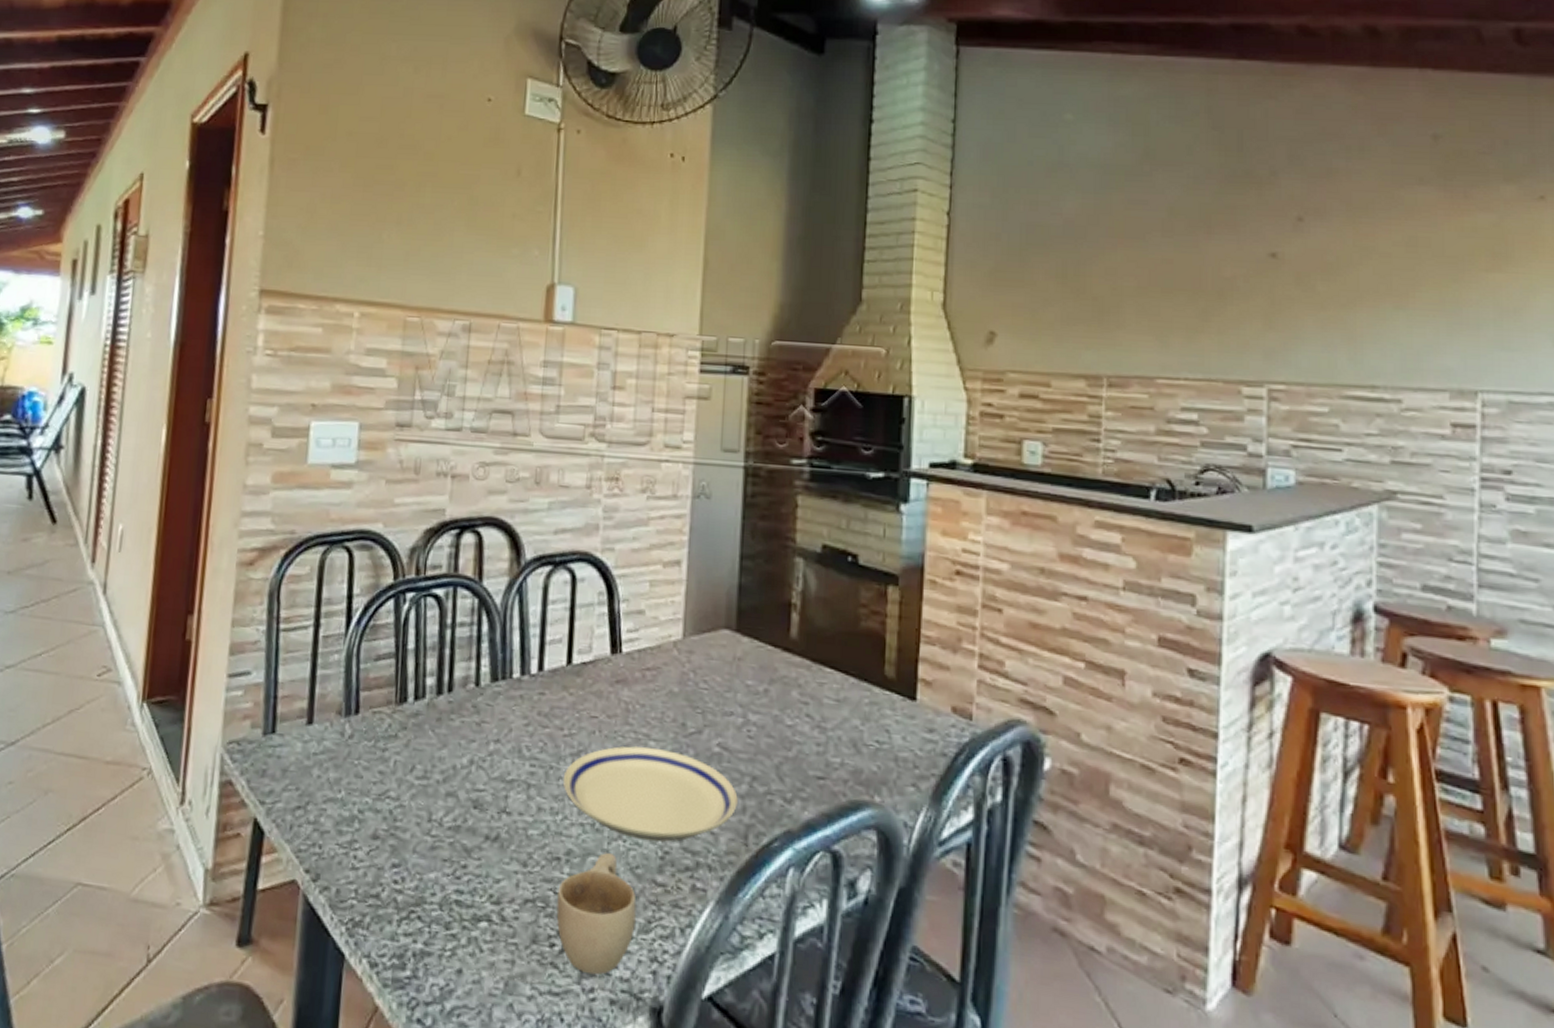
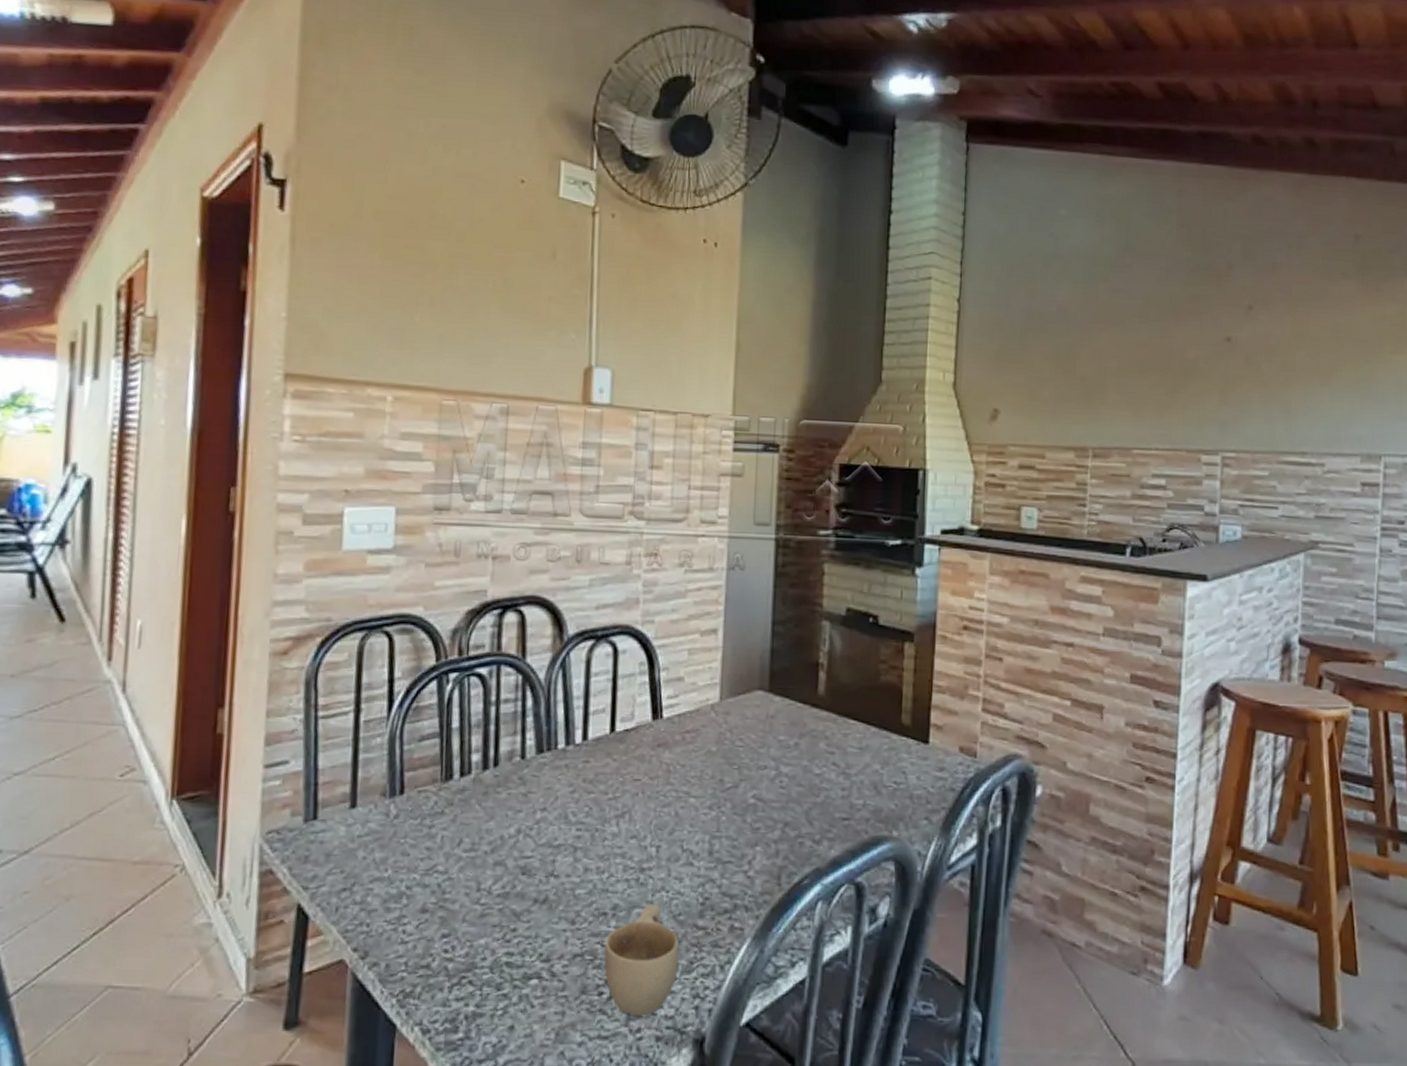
plate: present [562,746,738,842] -> none [608,804,772,889]

